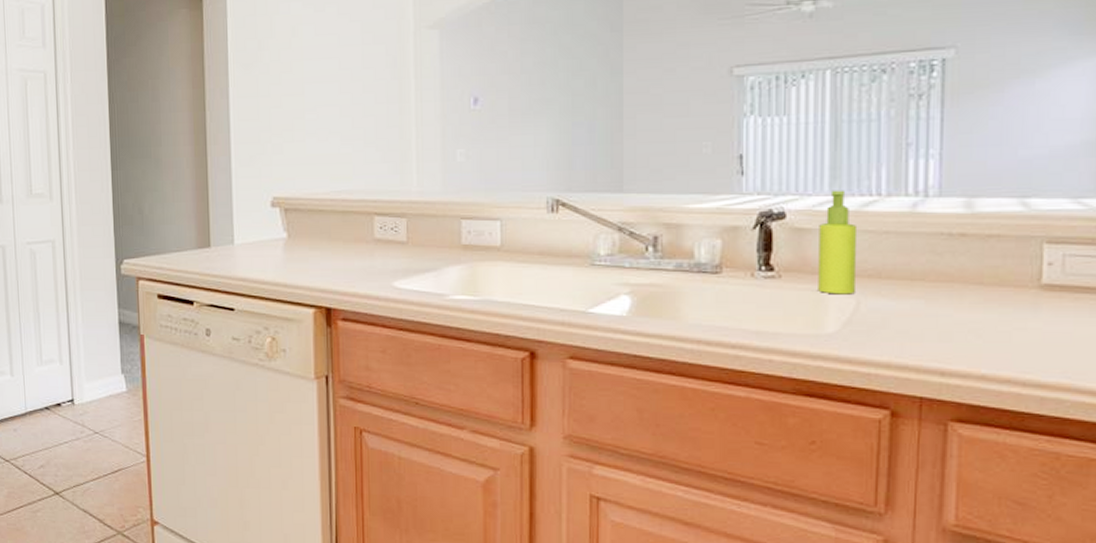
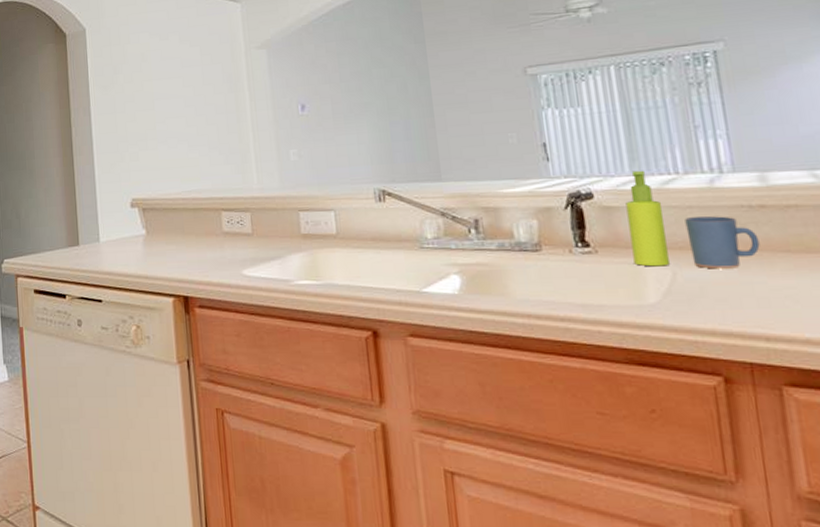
mug: none [878,243,953,300] -> present [684,216,760,269]

